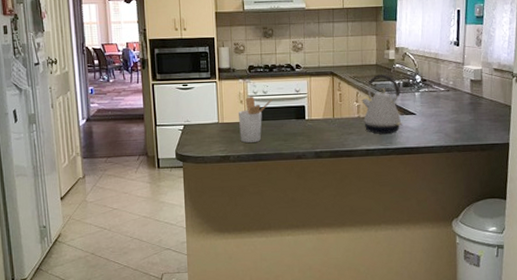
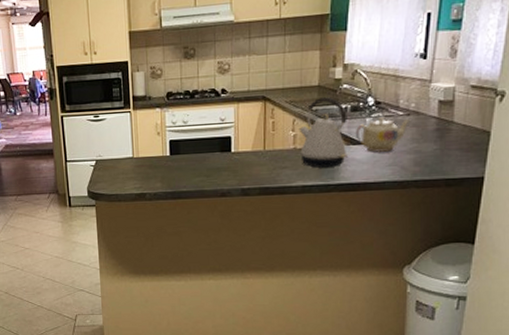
utensil holder: present [239,96,273,143] -> none [155,126,194,179]
teapot: none [407,92,451,122] -> present [355,117,411,153]

